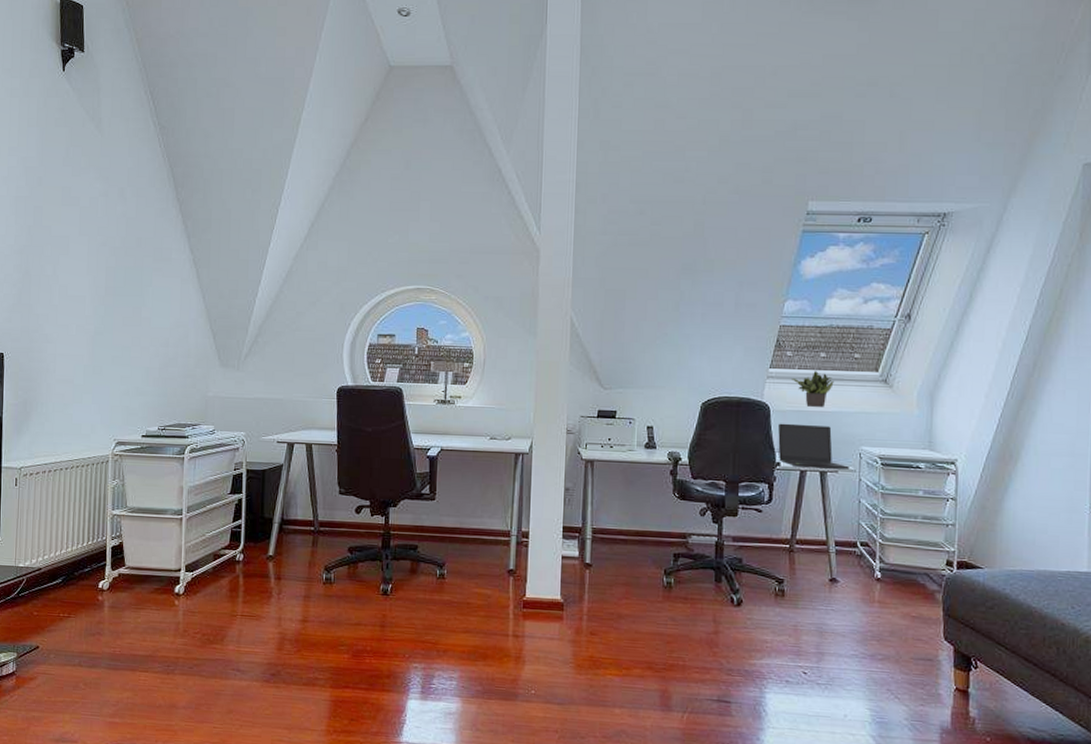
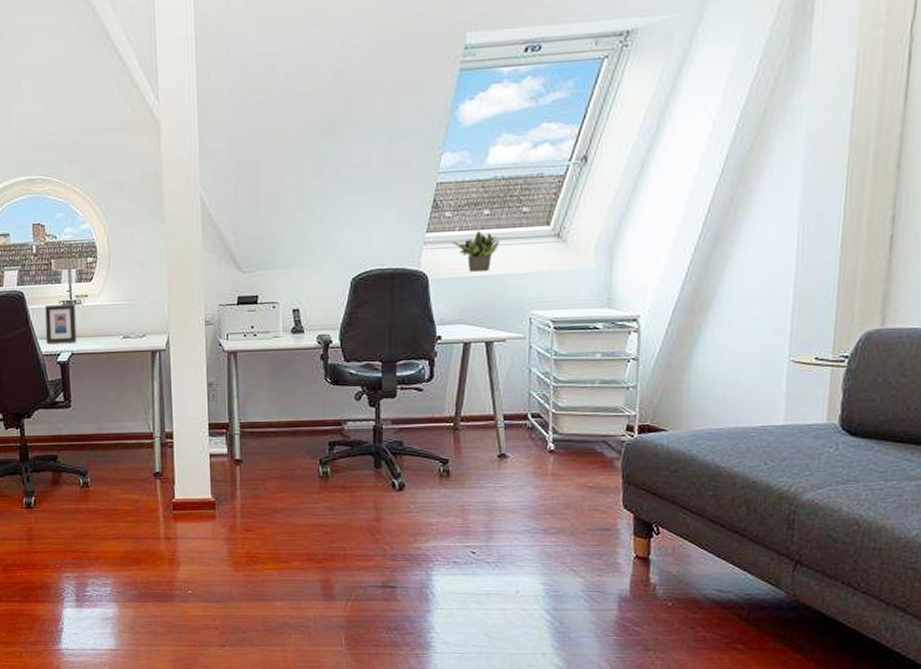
picture frame: none [418,403,449,440] -> present [45,304,77,345]
laptop: present [778,423,850,469] -> none [438,291,519,339]

